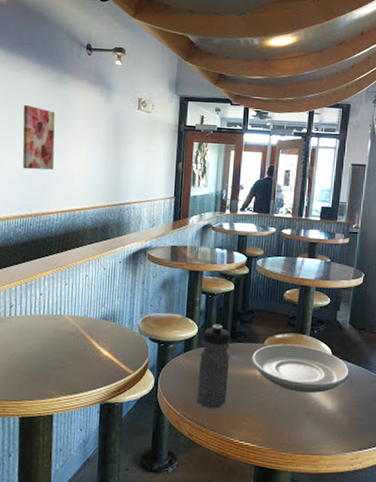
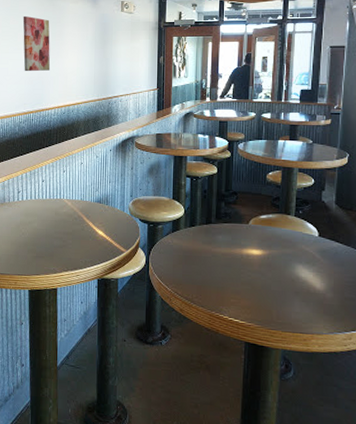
water bottle: present [196,324,231,408] -> none [186,205,216,286]
plate: present [251,344,350,393] -> none [236,224,339,273]

